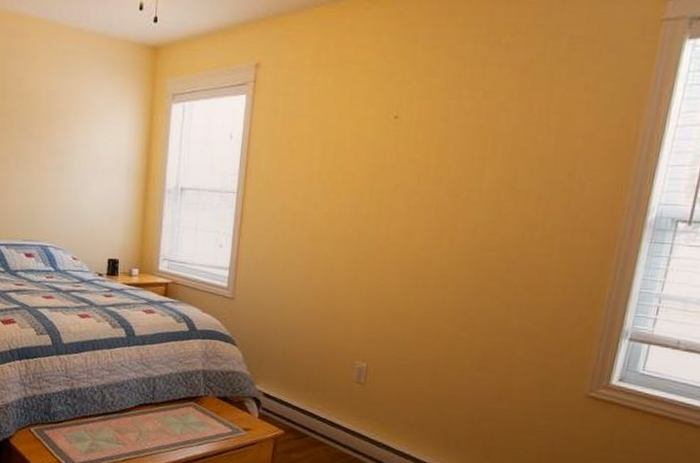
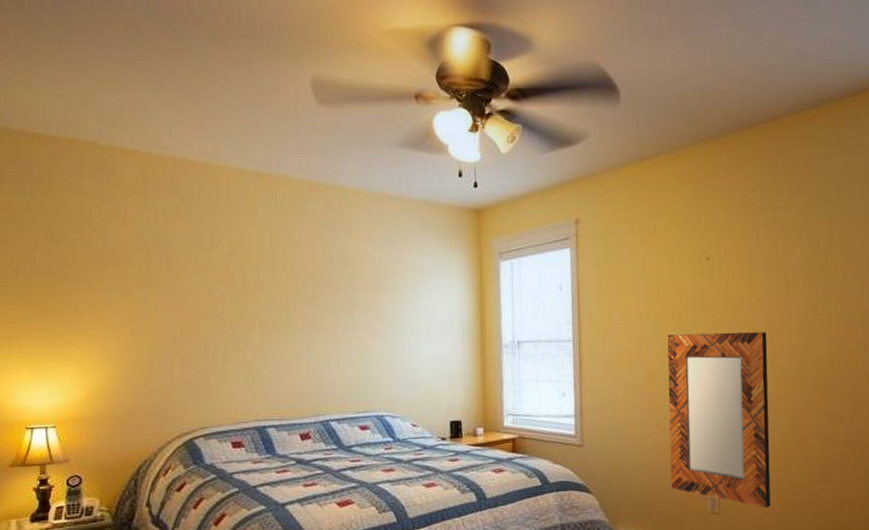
home mirror: none [318,196,450,387] -> present [667,331,771,508]

